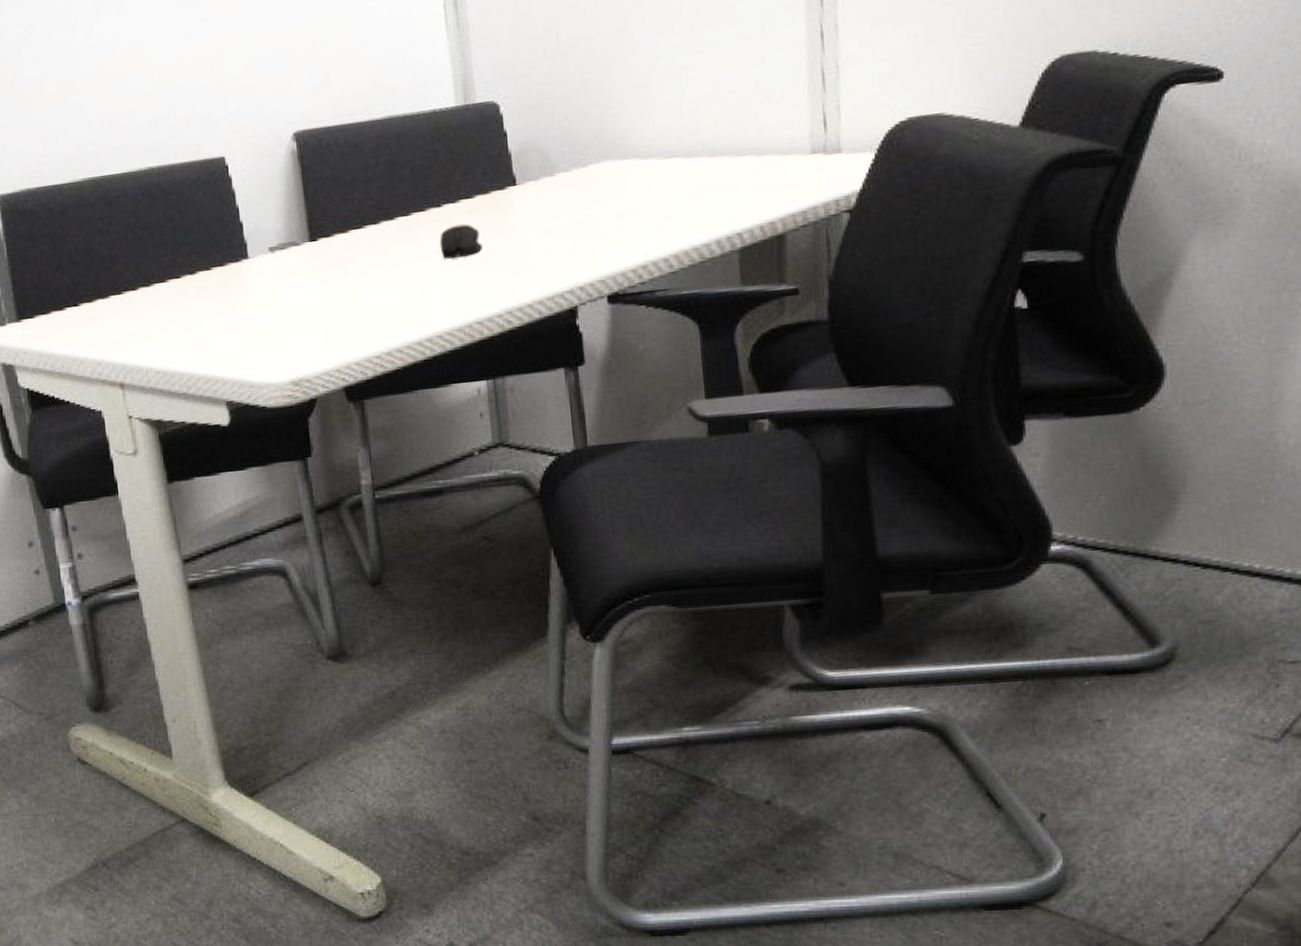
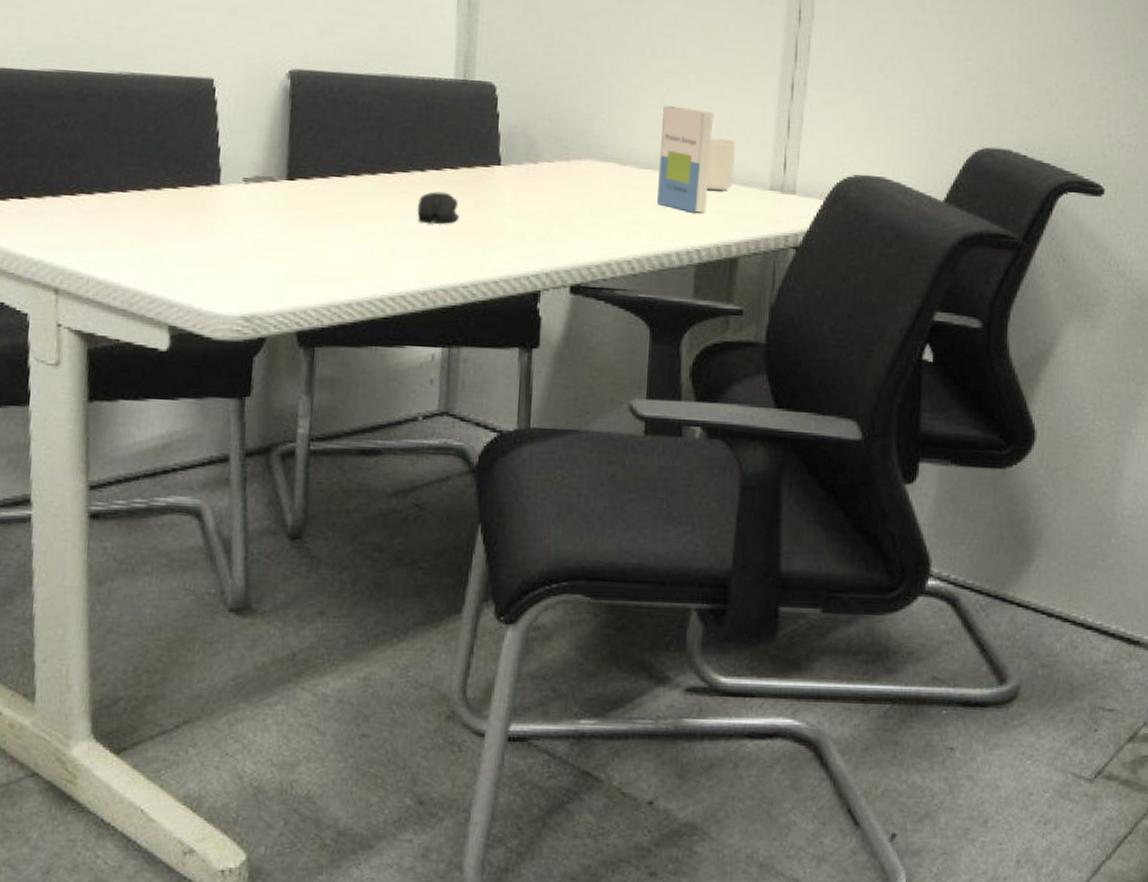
book: none [679,81,743,196] -> present [657,105,713,214]
cup: none [736,107,769,167] -> present [706,138,736,191]

